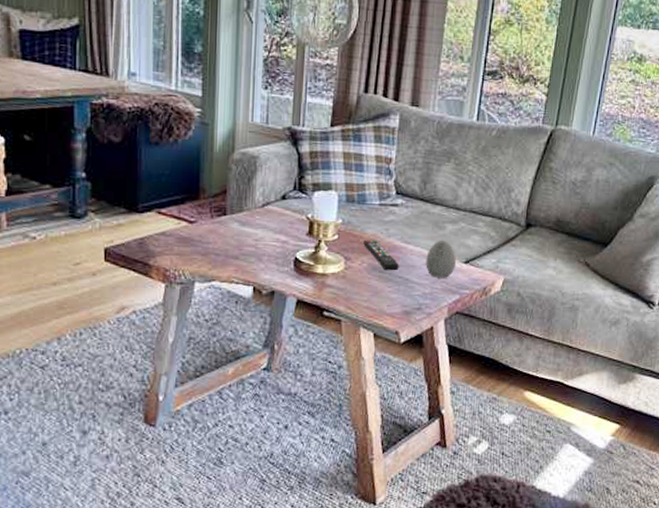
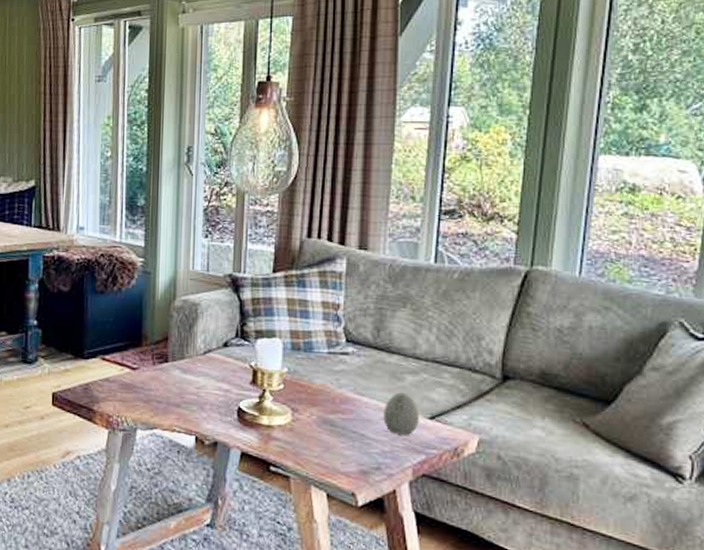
remote control: present [363,239,399,271] -> none [312,390,353,425]

